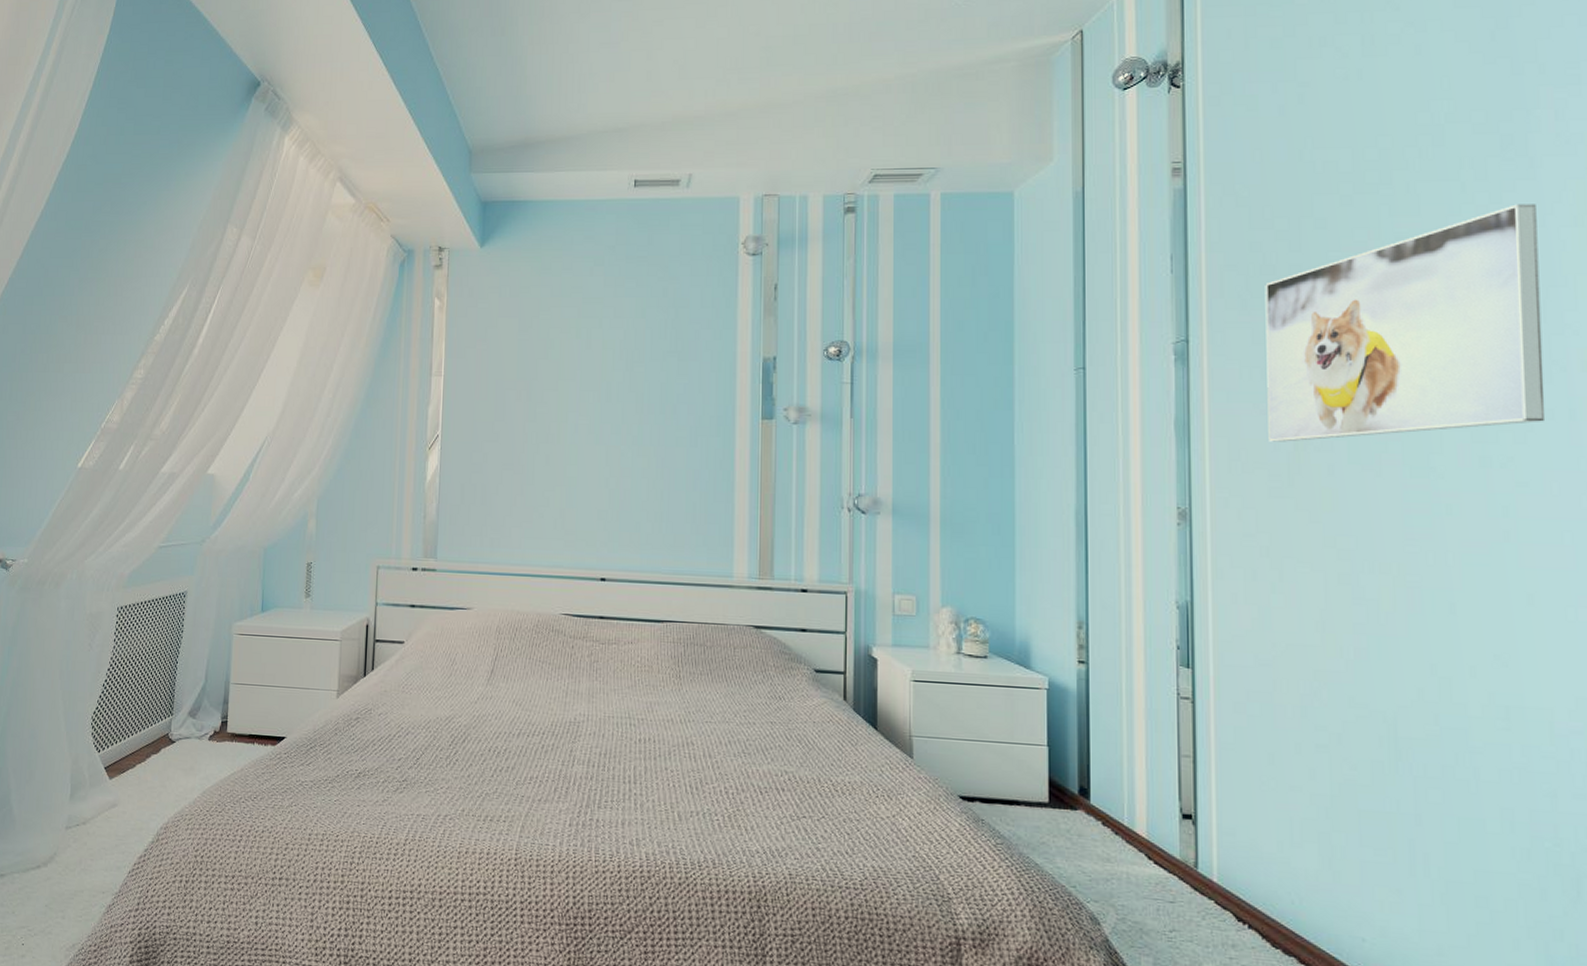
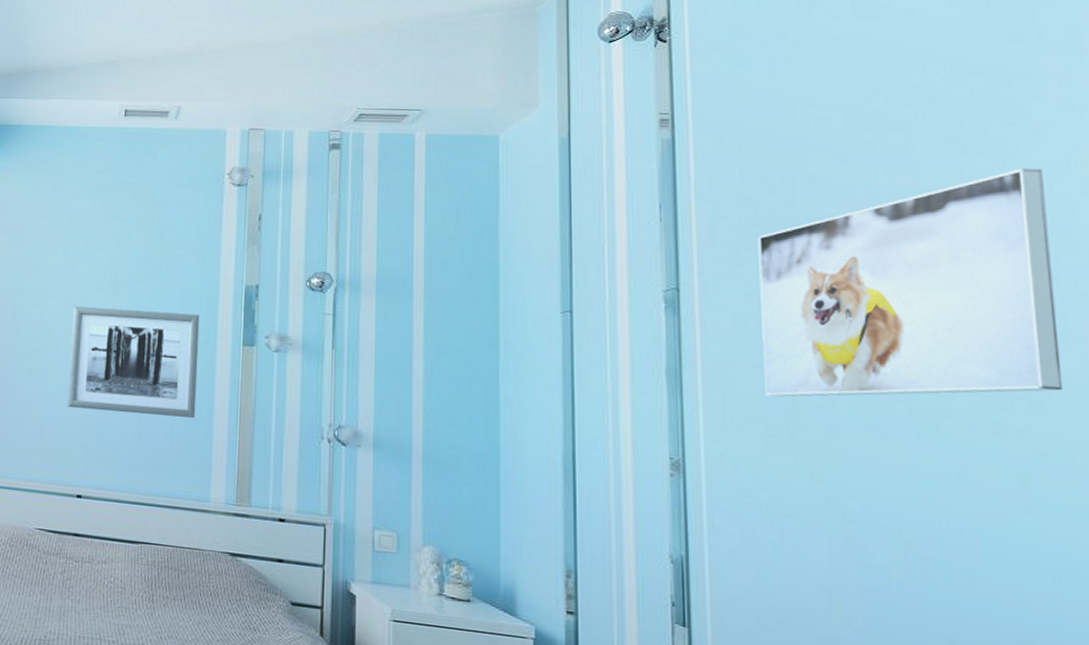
wall art: none [587,388,718,495] -> present [67,306,200,418]

